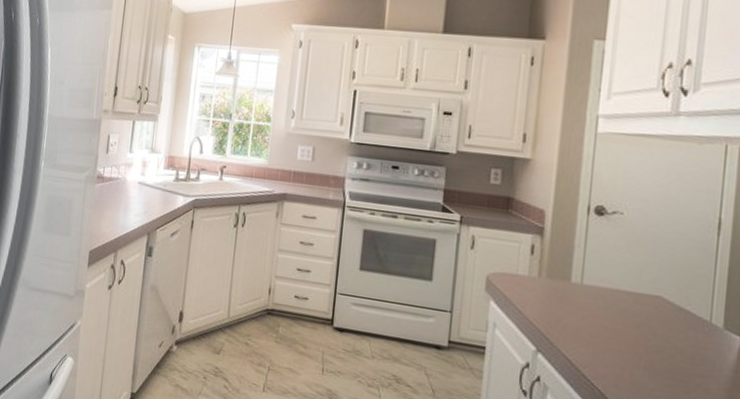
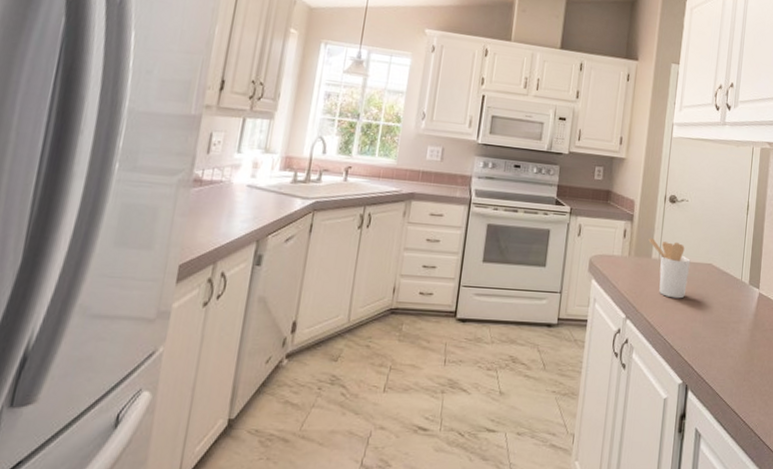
utensil holder: none [566,257,629,337] -> present [648,238,691,299]

